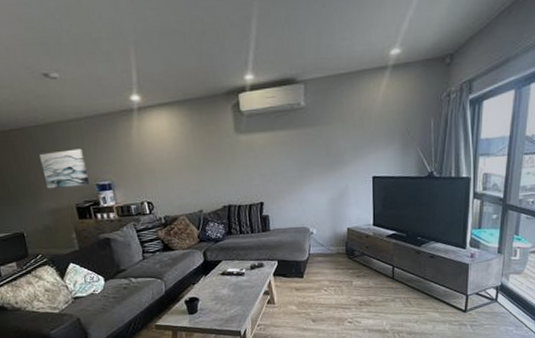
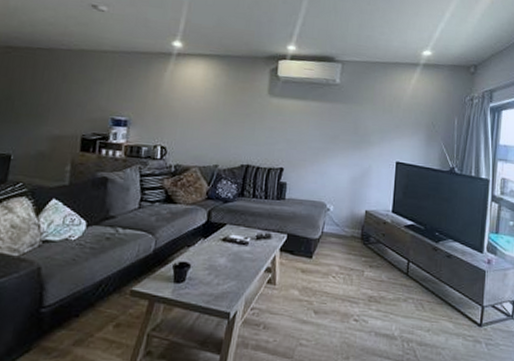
wall art: present [40,148,90,189] -> none [56,76,109,118]

